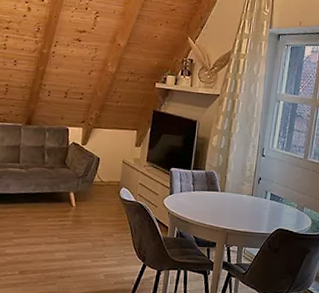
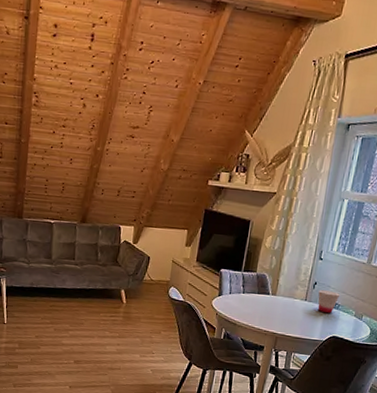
cup: none [263,185,283,207] -> present [317,290,341,314]

